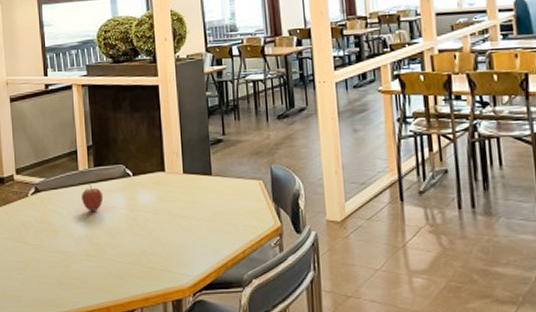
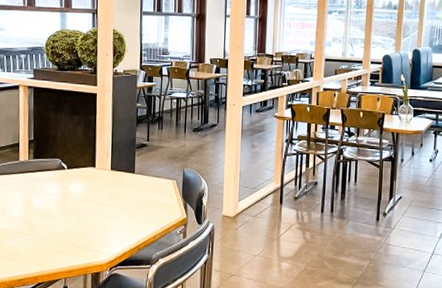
fruit: present [81,183,104,211] -> none [19,172,40,197]

